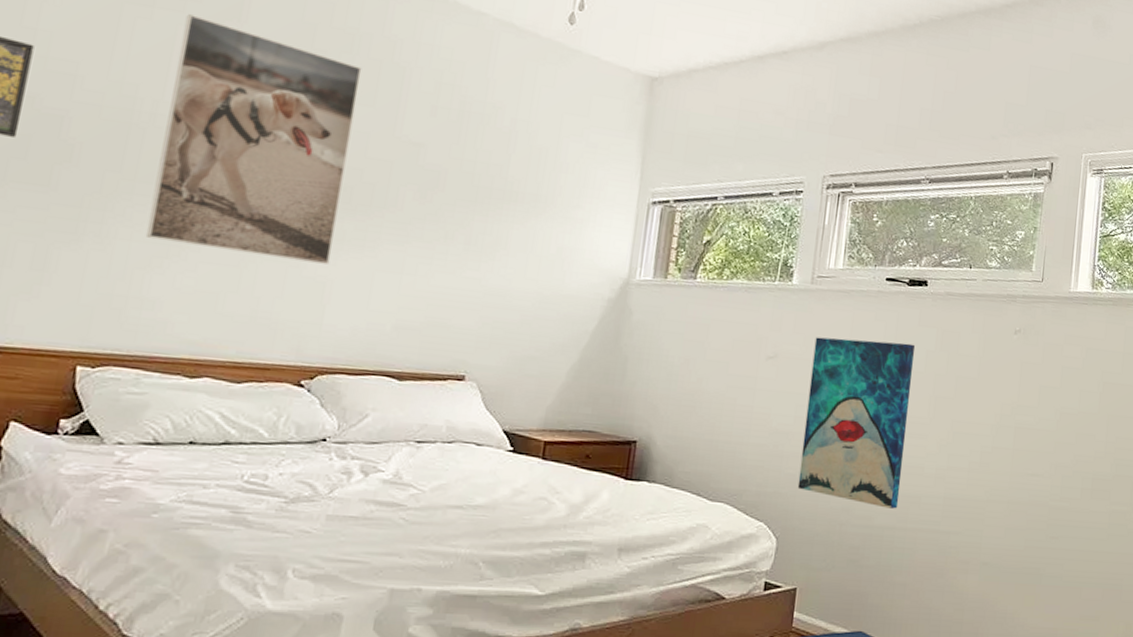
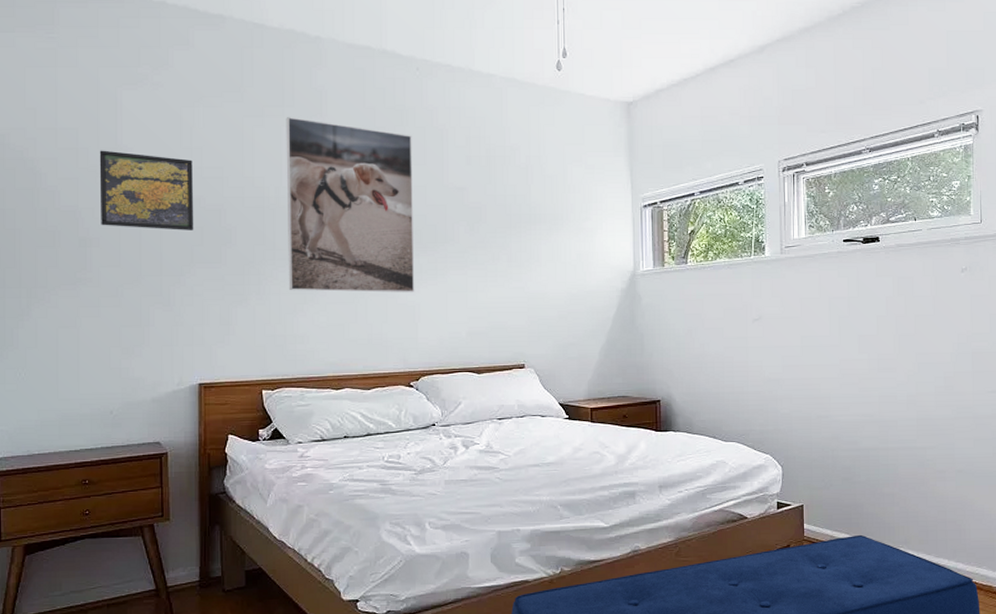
wall art: present [797,337,916,509] -> none [790,293,879,433]

